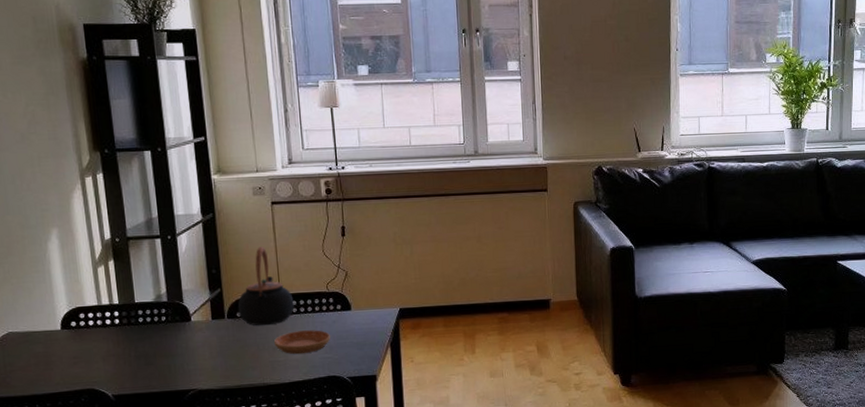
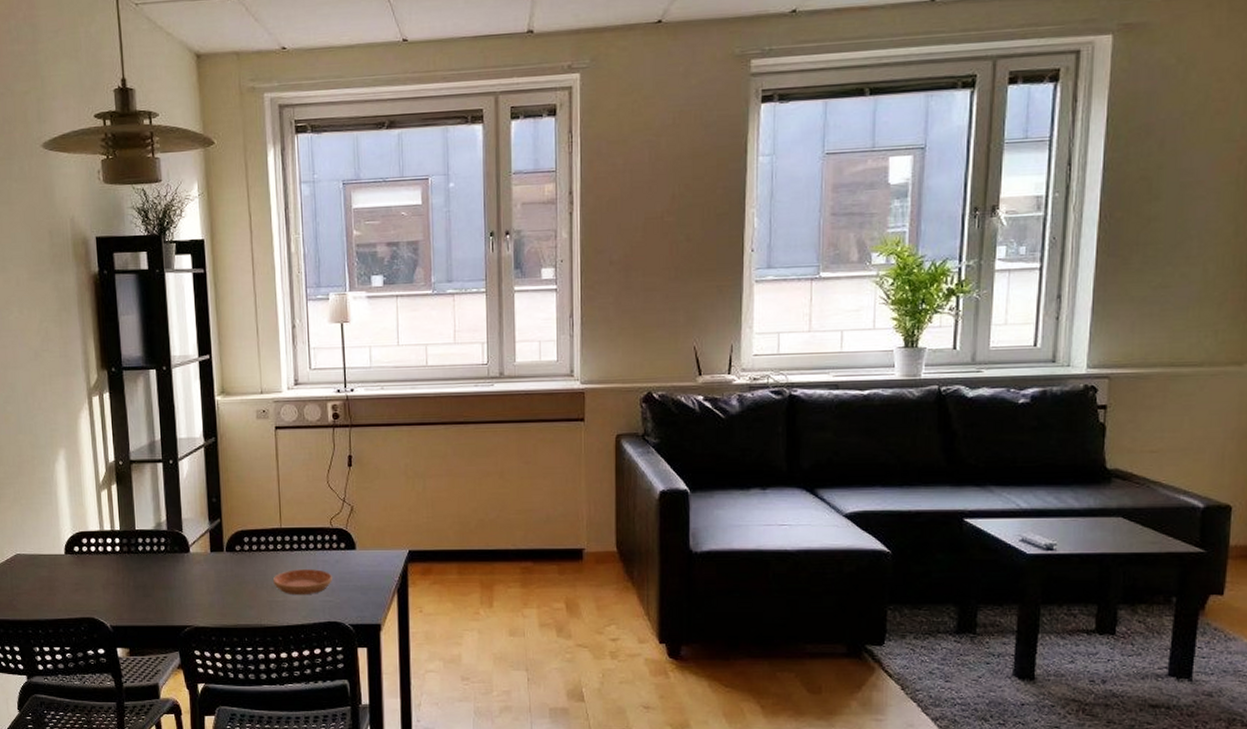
teapot: present [237,246,294,326] -> none [237,475,295,562]

